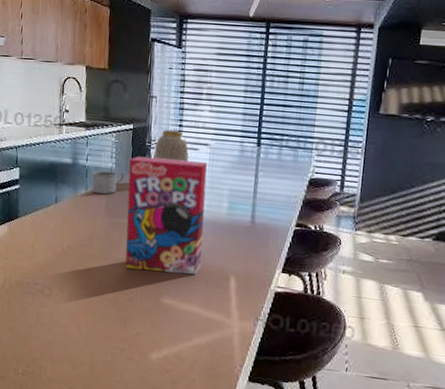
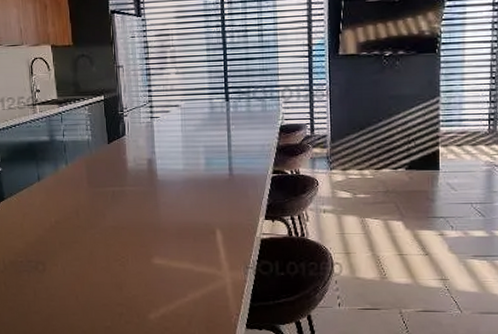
mug: present [92,170,124,195] -> none [70,142,101,167]
cereal box: present [125,156,208,274] -> none [104,123,186,235]
vase: present [154,129,189,162] -> none [127,96,161,126]

